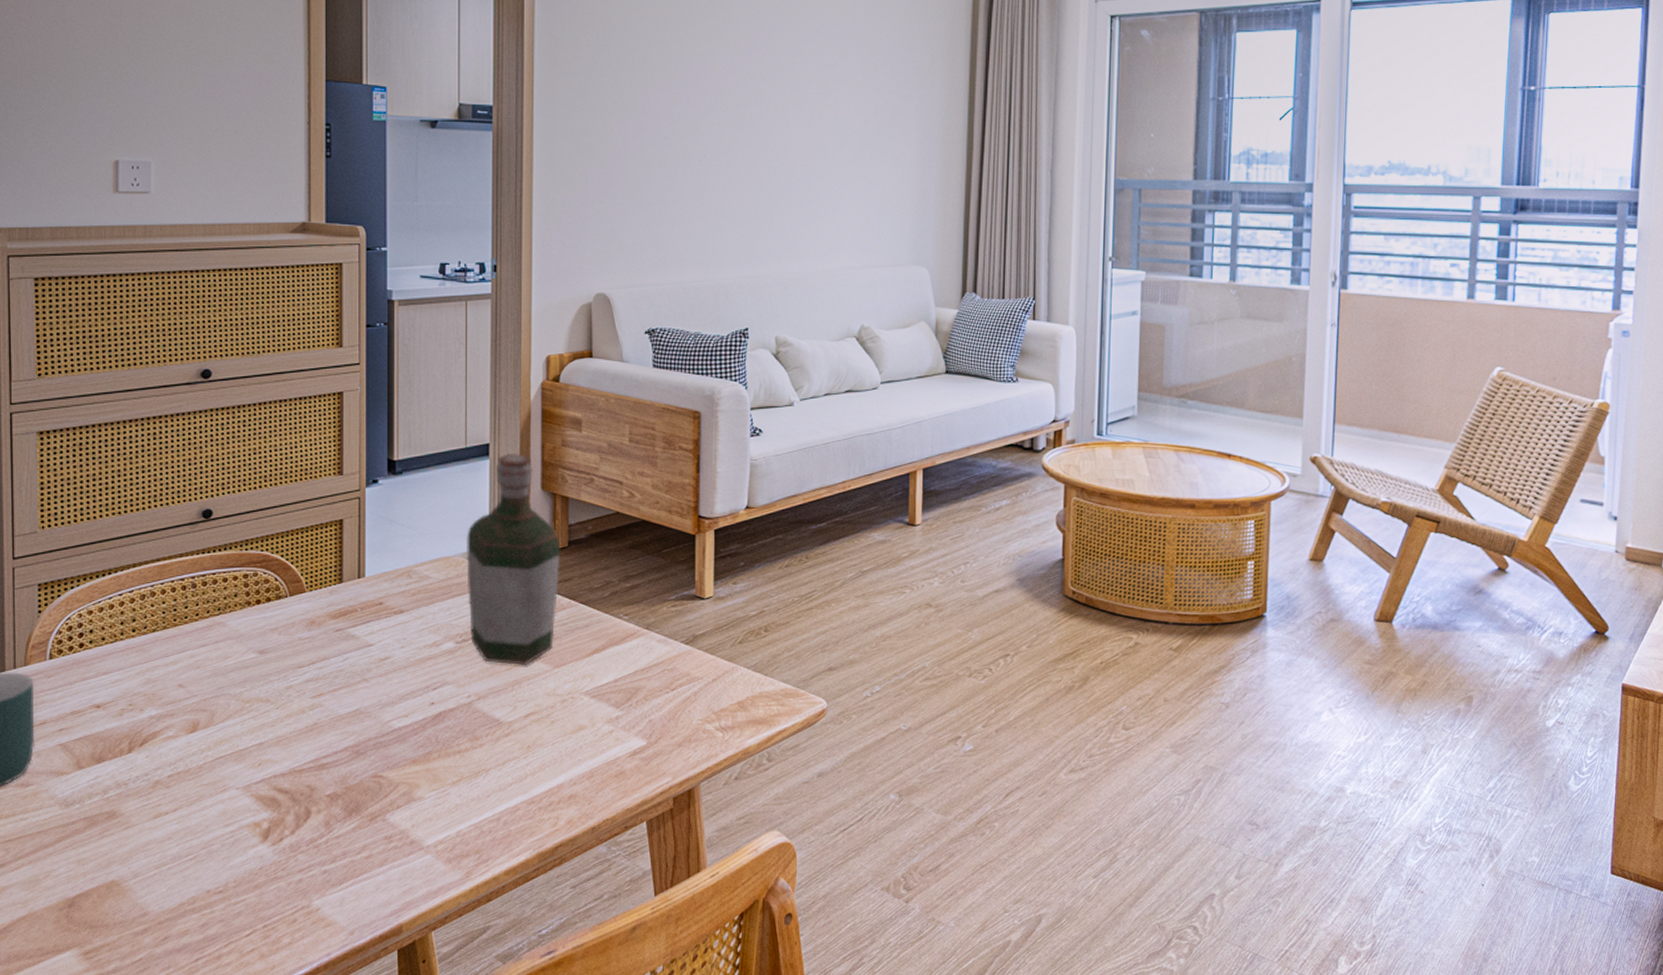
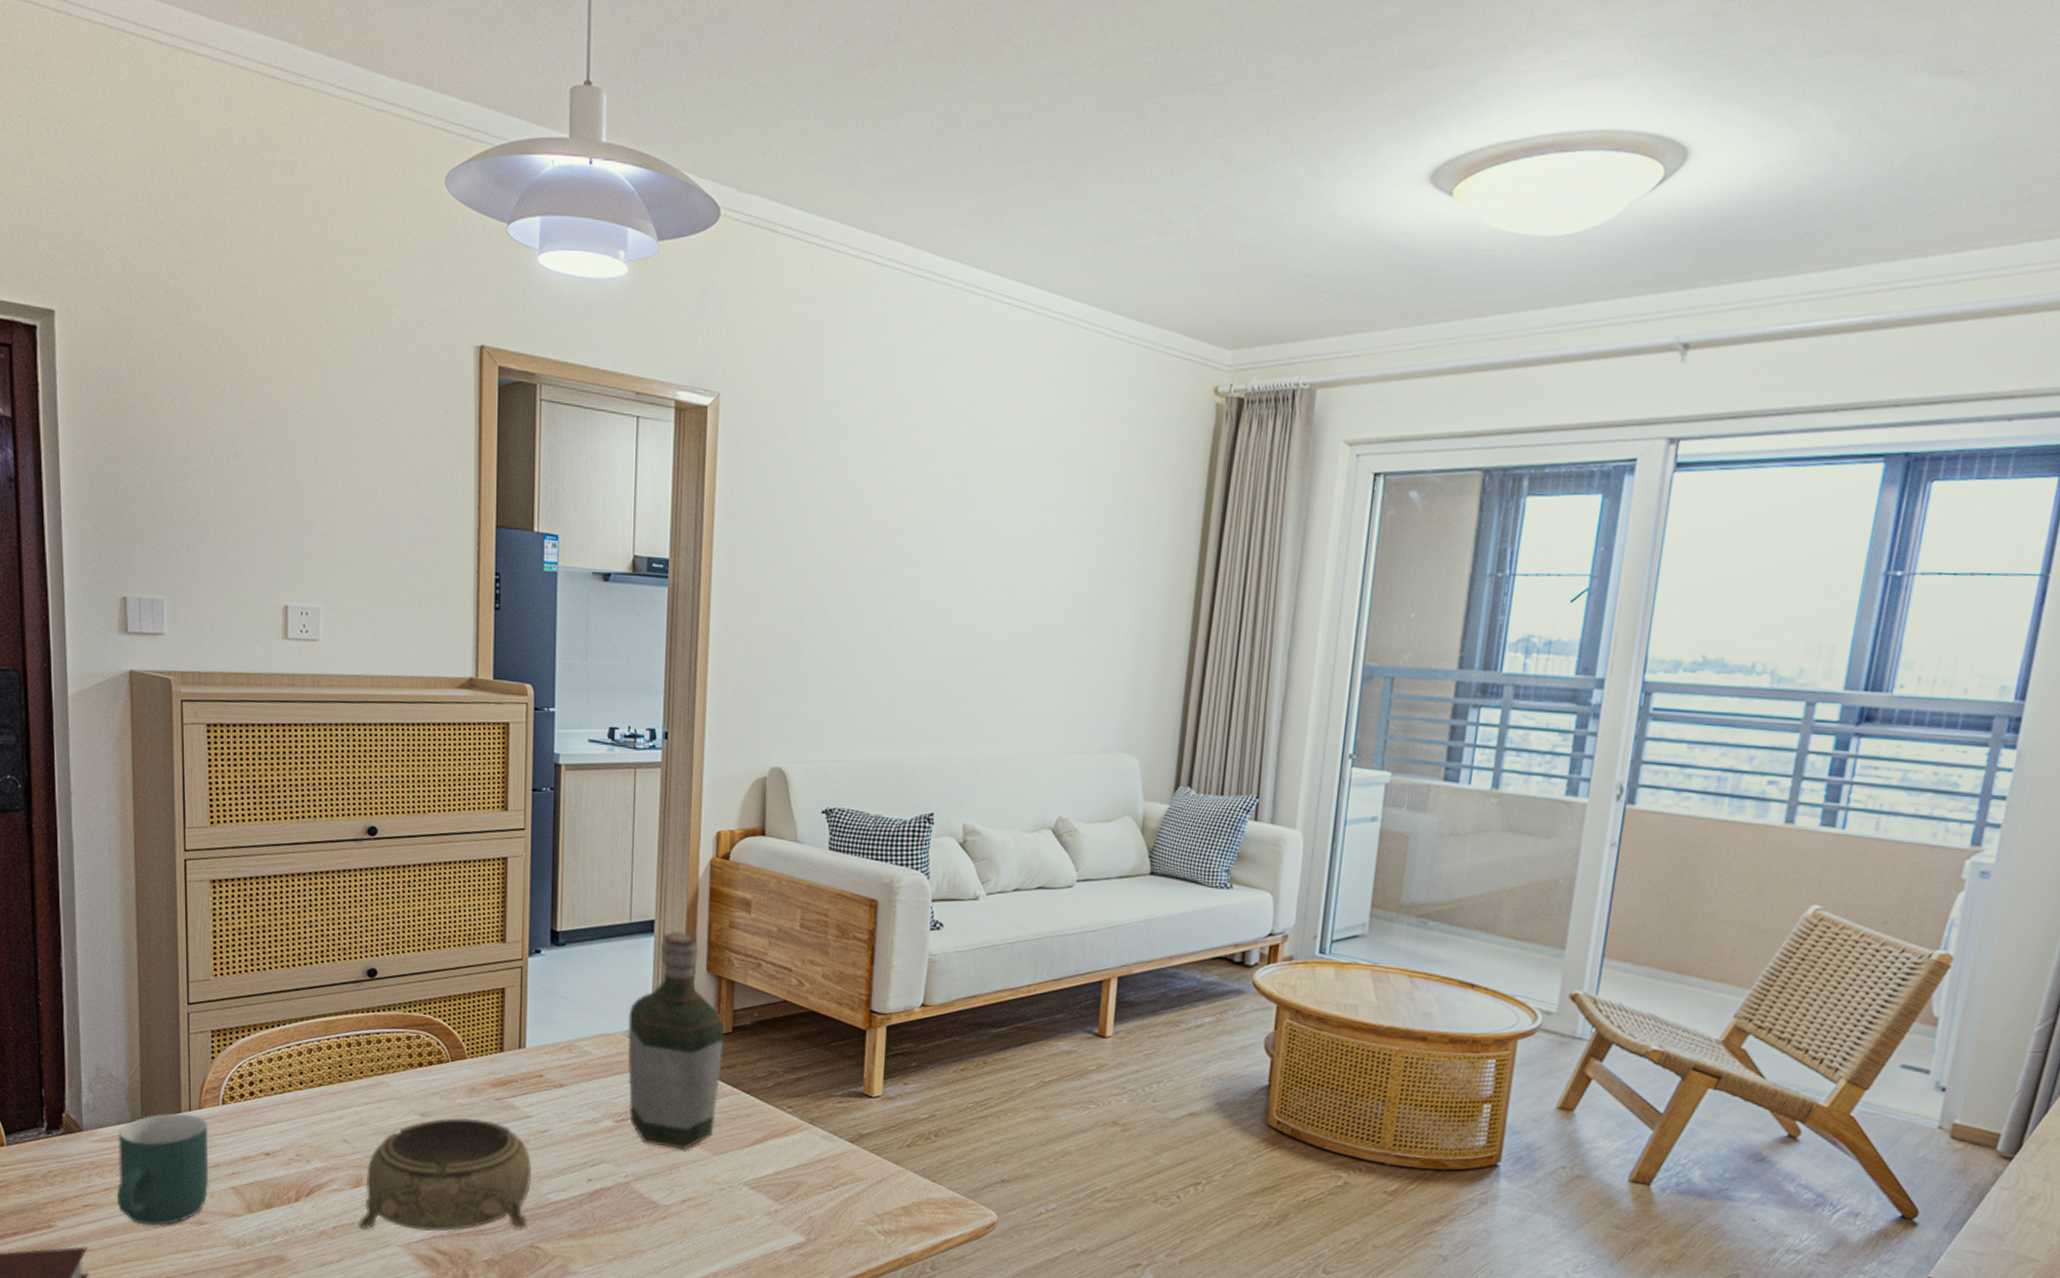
decorative bowl: none [194,651,374,775] -> present [358,1118,532,1232]

